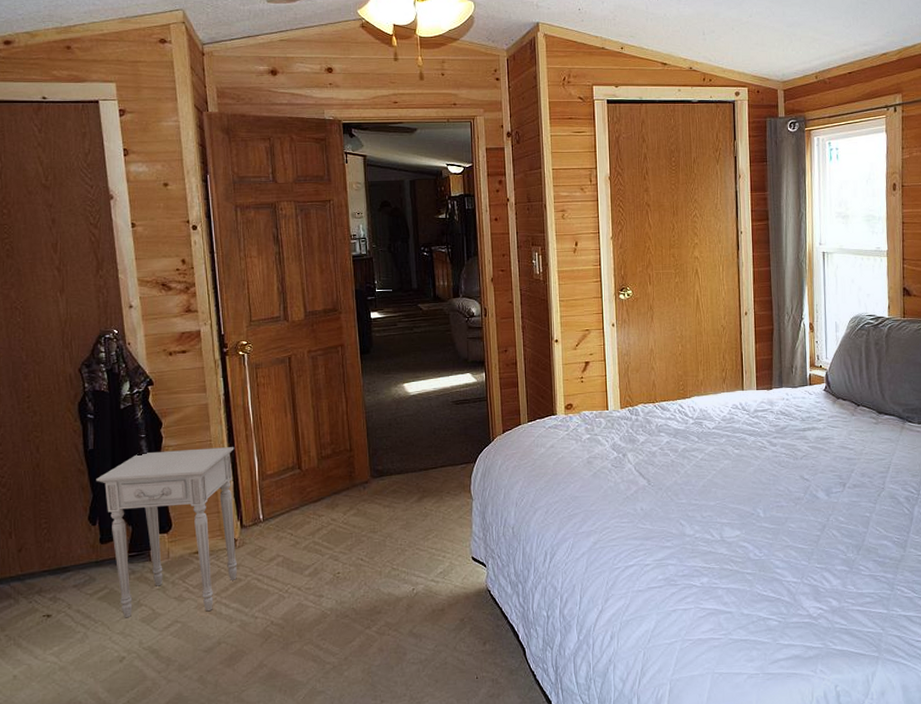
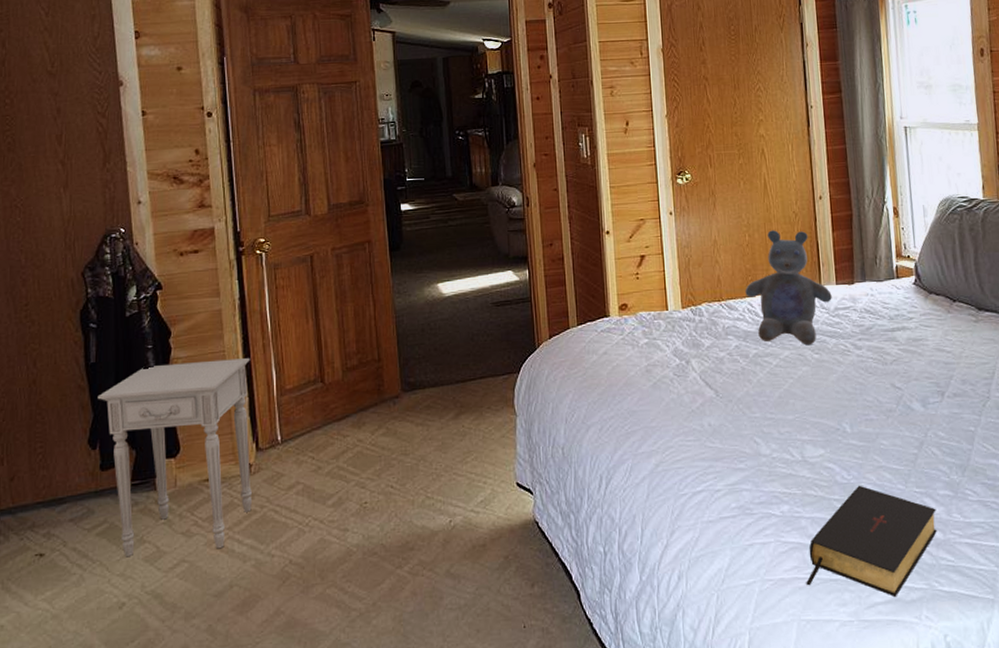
stuffed bear: none [677,341,752,442] -> present [745,230,832,346]
bible: none [720,561,834,655] -> present [806,485,937,598]

